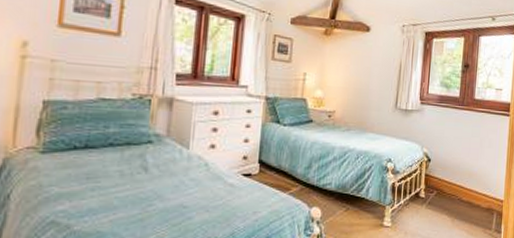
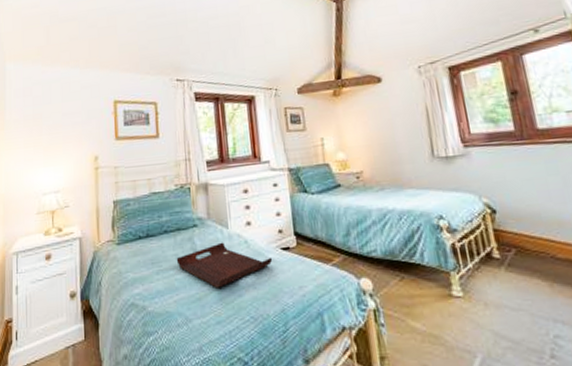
serving tray: none [120,162,232,209] -> present [176,242,273,288]

